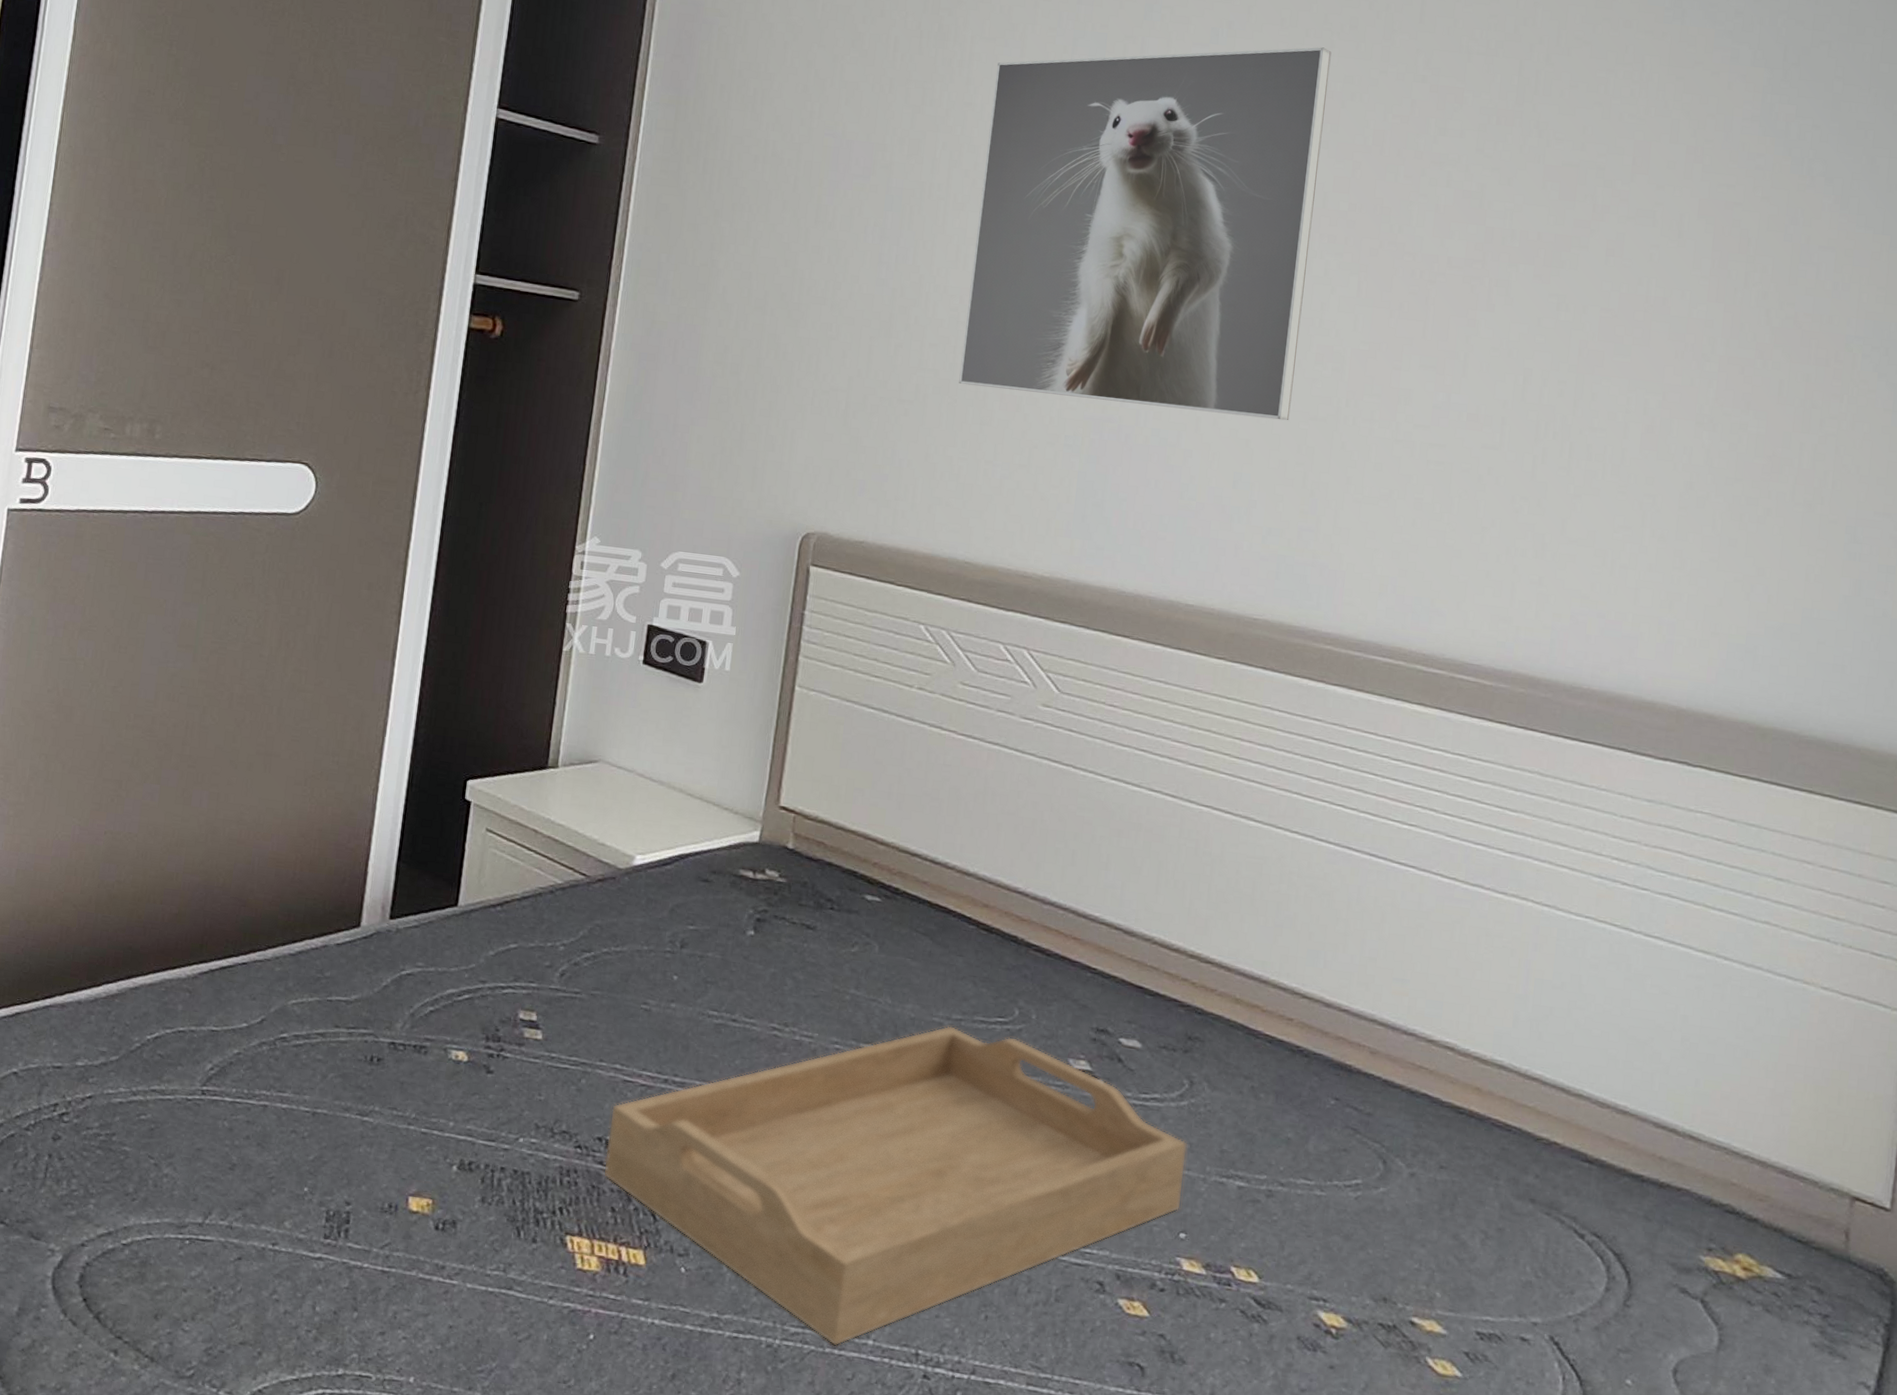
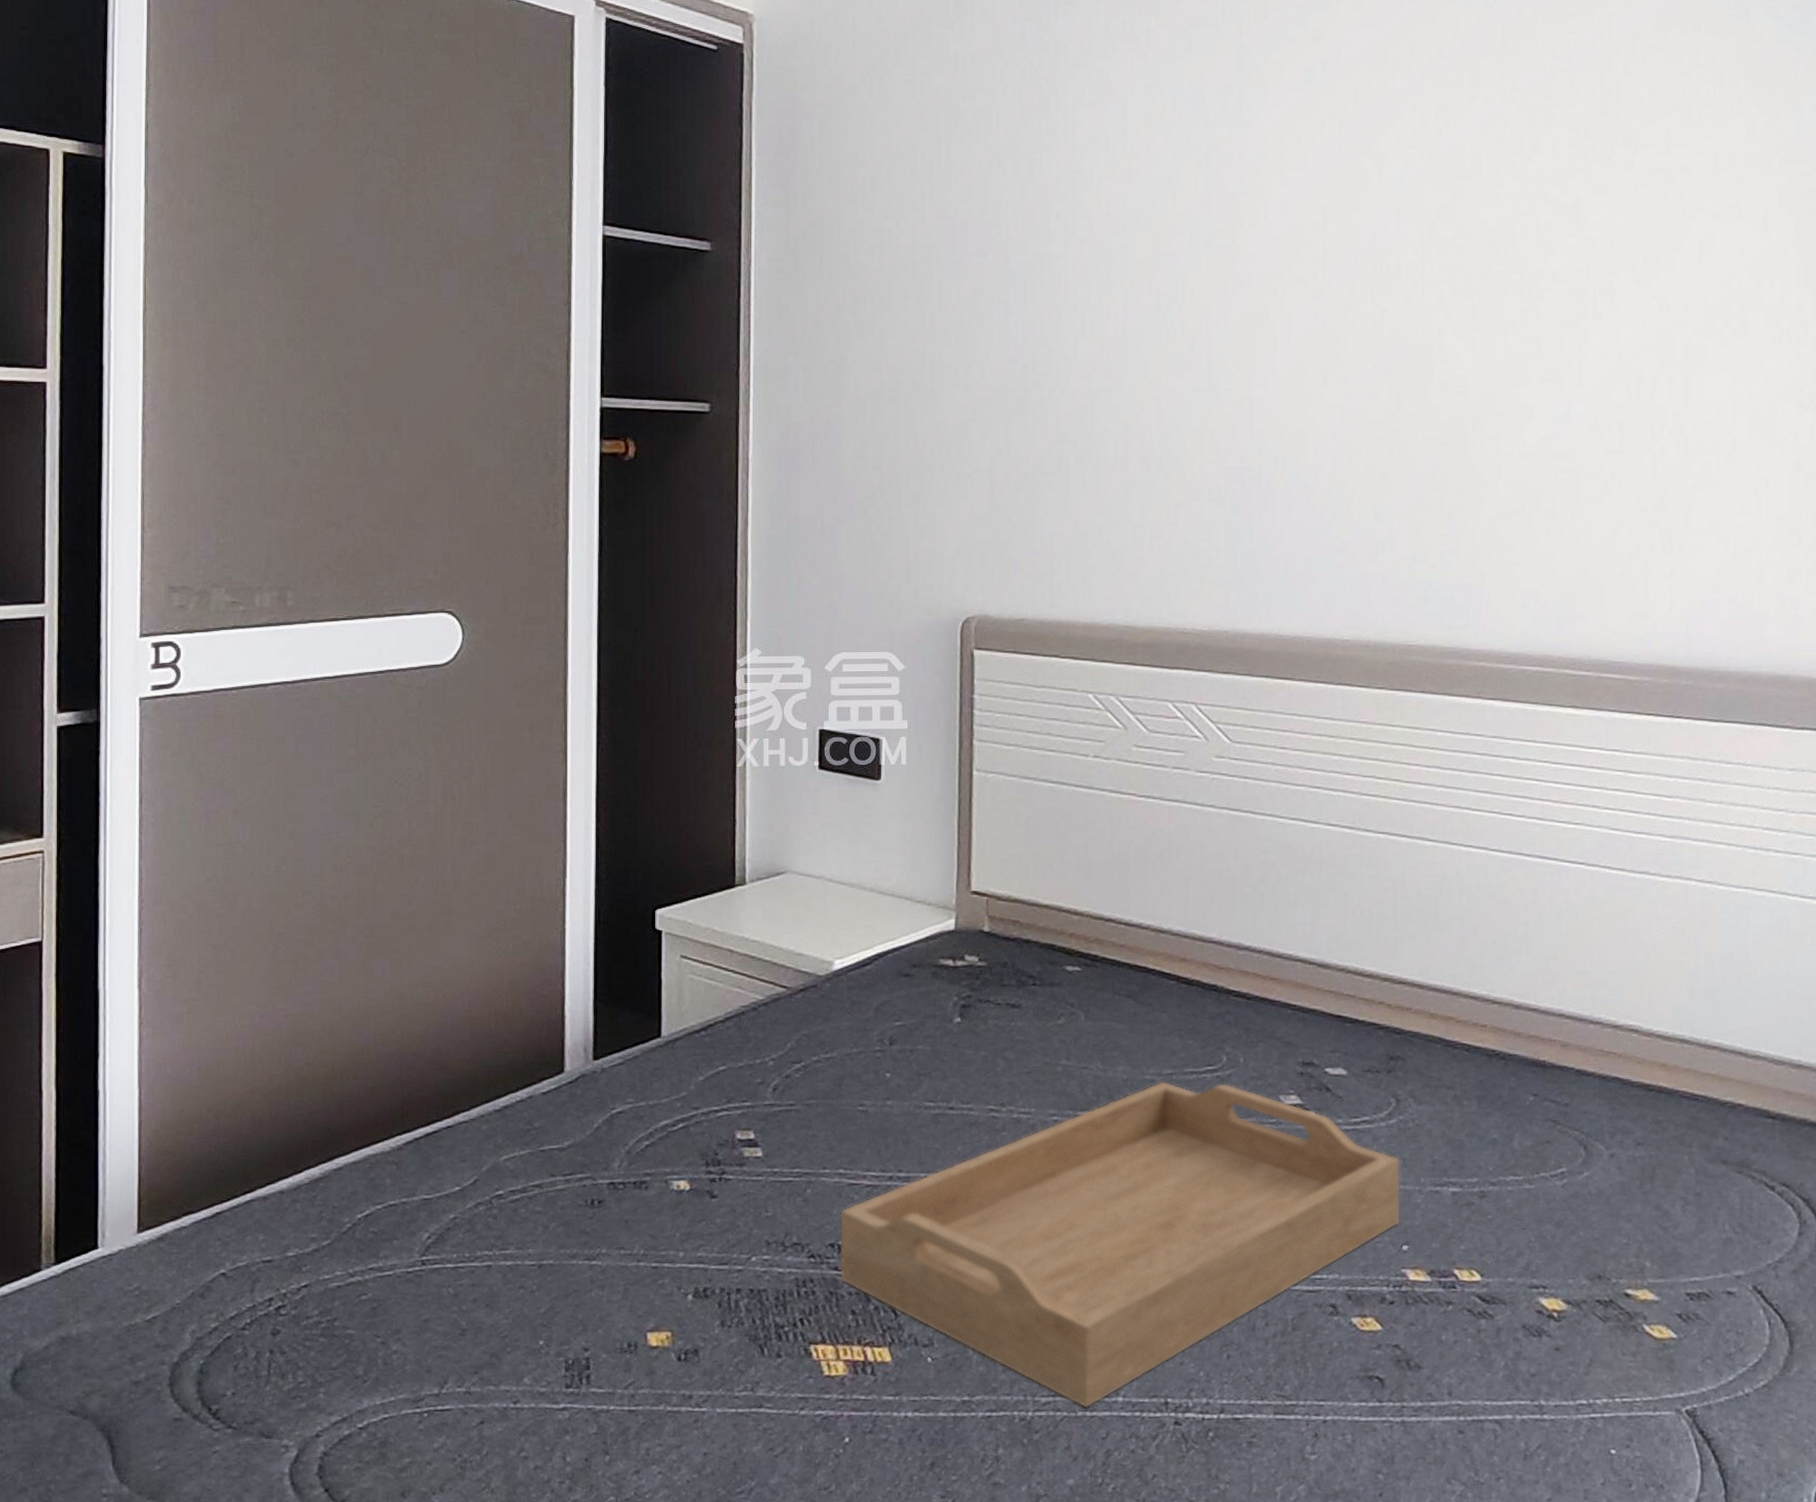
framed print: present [959,47,1332,421] -> none [1099,79,1423,451]

